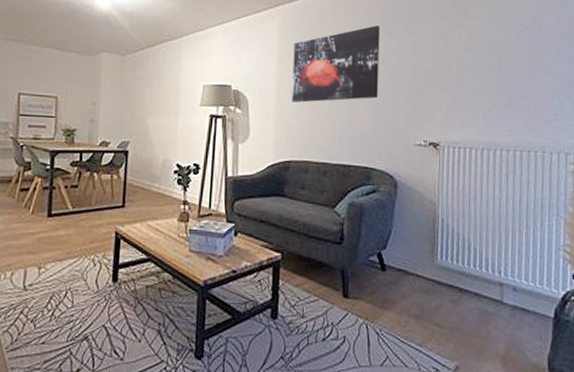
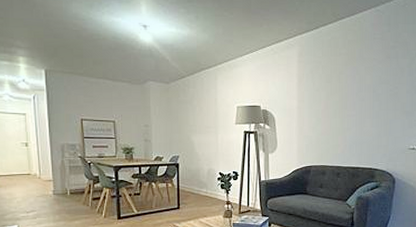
wall art: present [292,25,380,103] -> none [310,50,382,118]

